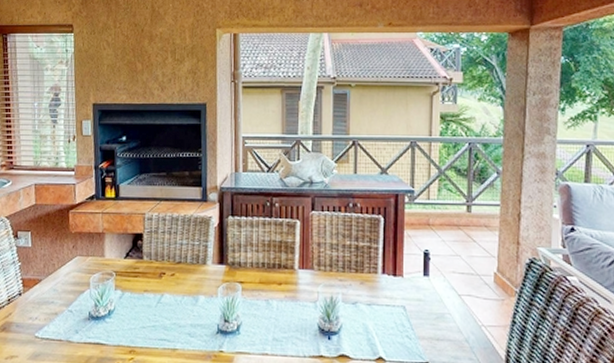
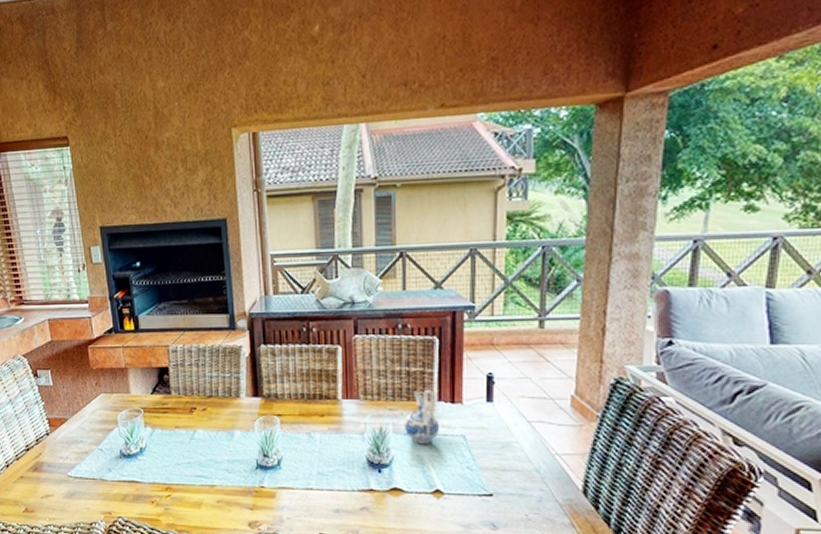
ceramic pitcher: none [352,262,384,313] -> present [404,389,440,443]

